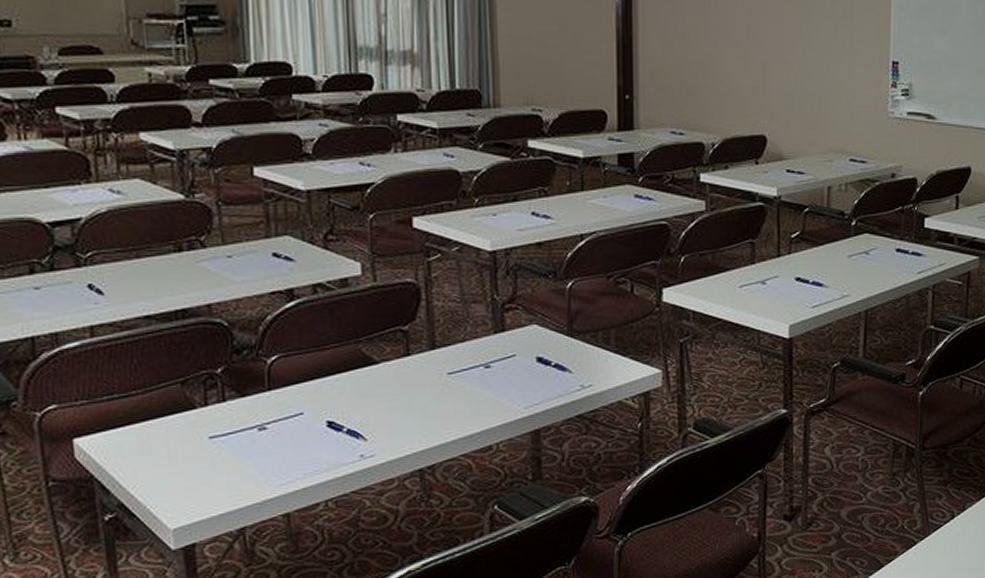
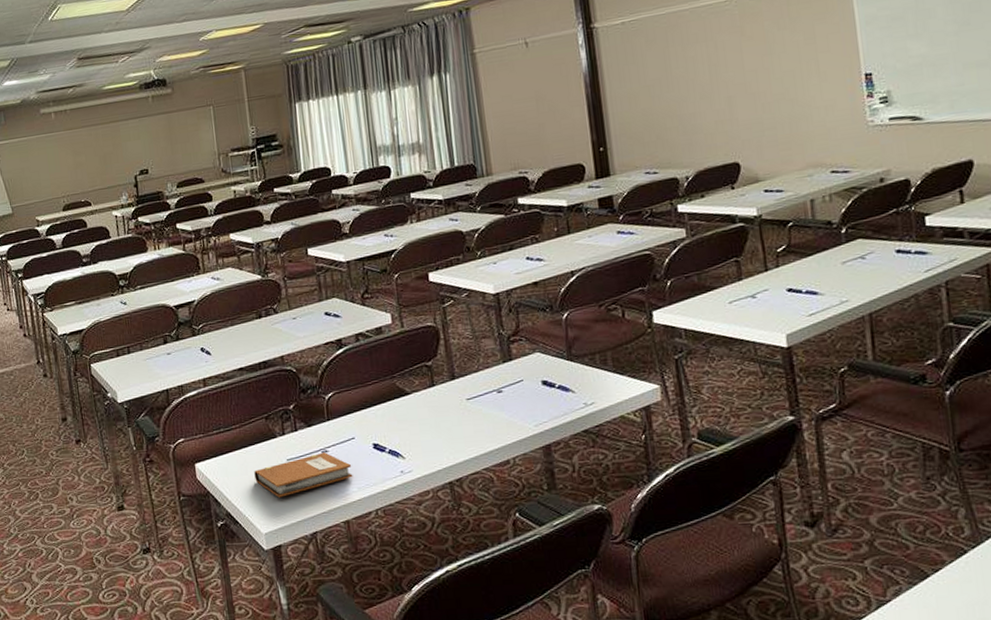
notebook: none [161,429,299,485] -> present [254,452,353,498]

